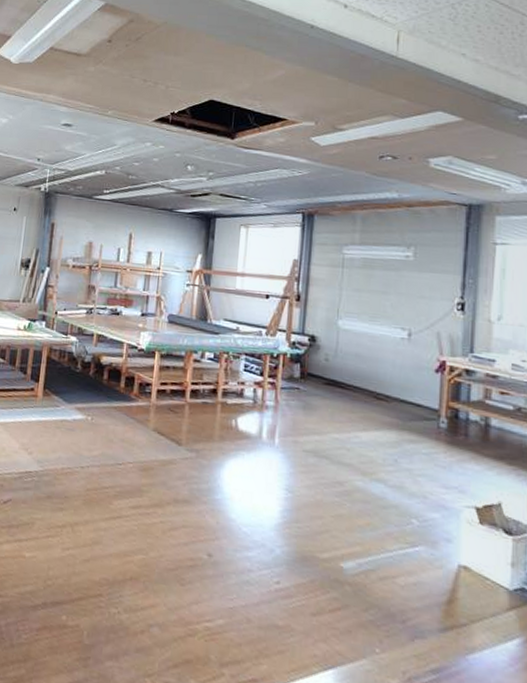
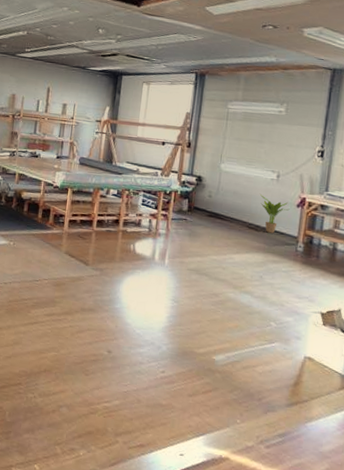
potted plant: none [389,357,427,406] -> present [260,194,290,234]

